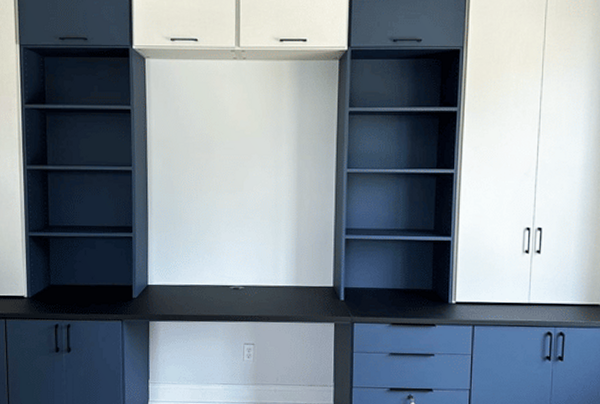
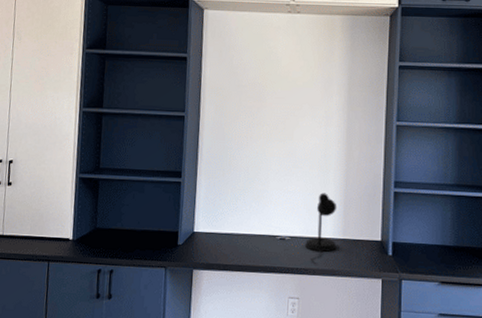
desk lamp: none [258,242,290,311] -> present [304,192,337,264]

